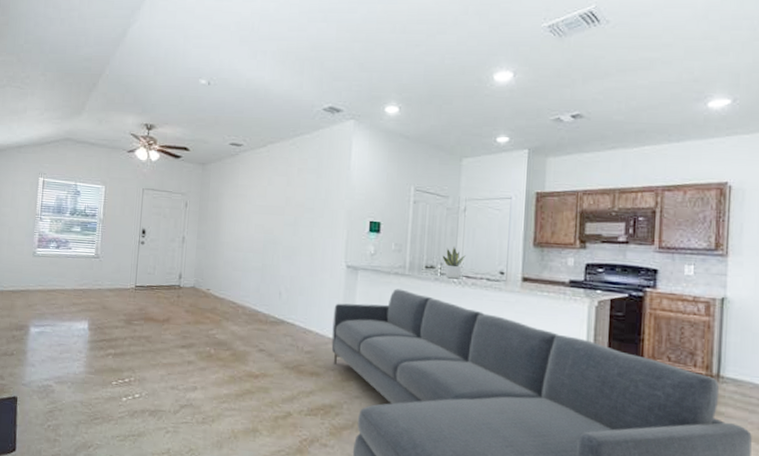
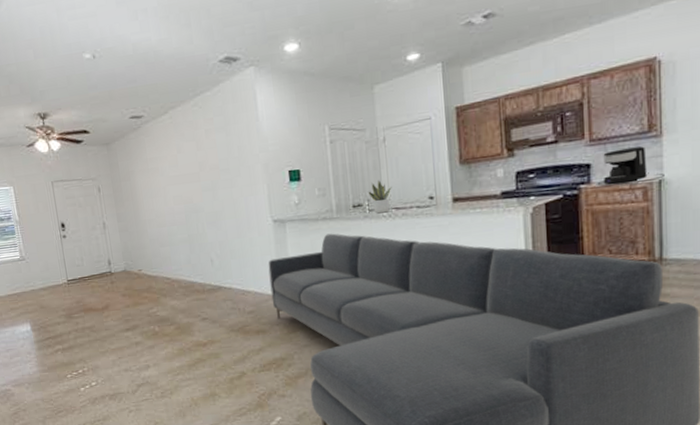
coffee maker: none [662,261,729,297] -> present [597,146,666,186]

